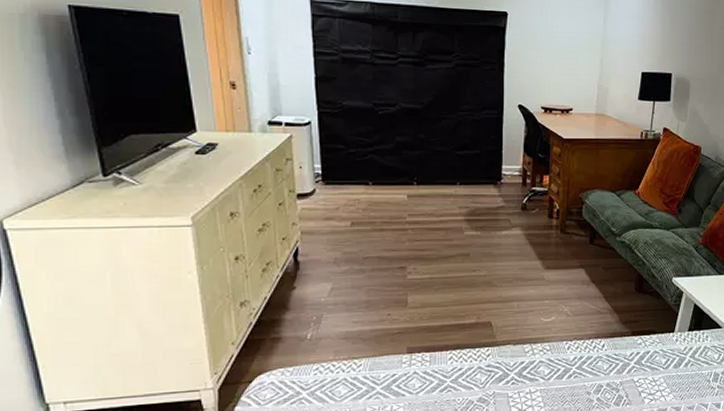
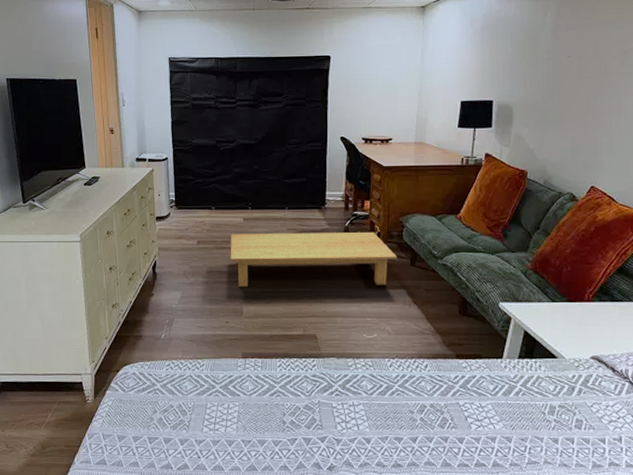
coffee table: none [393,209,577,275] -> present [231,231,398,288]

